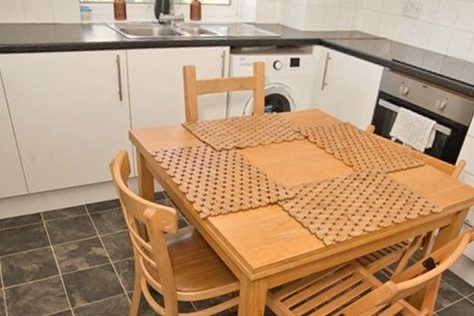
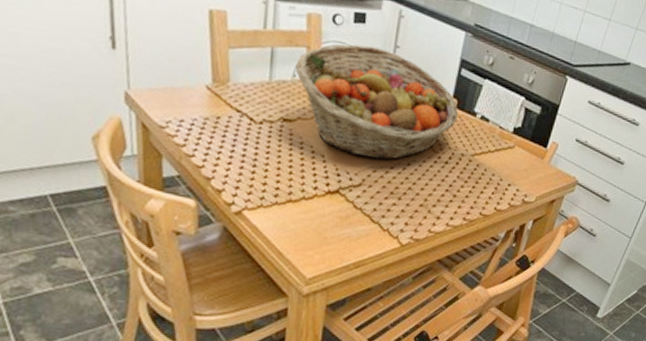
fruit basket: none [245,84,375,178] -> present [295,43,458,160]

